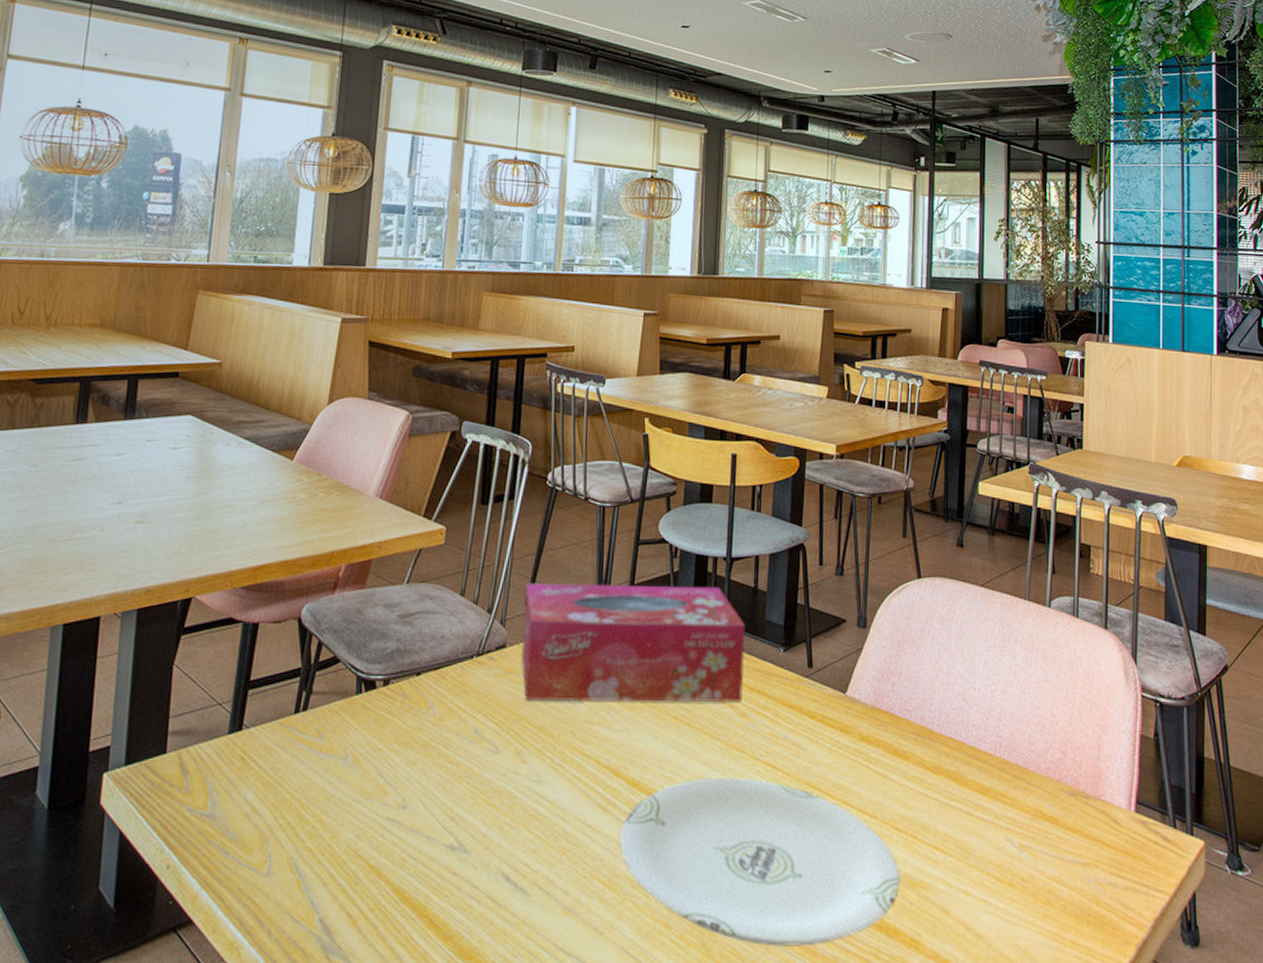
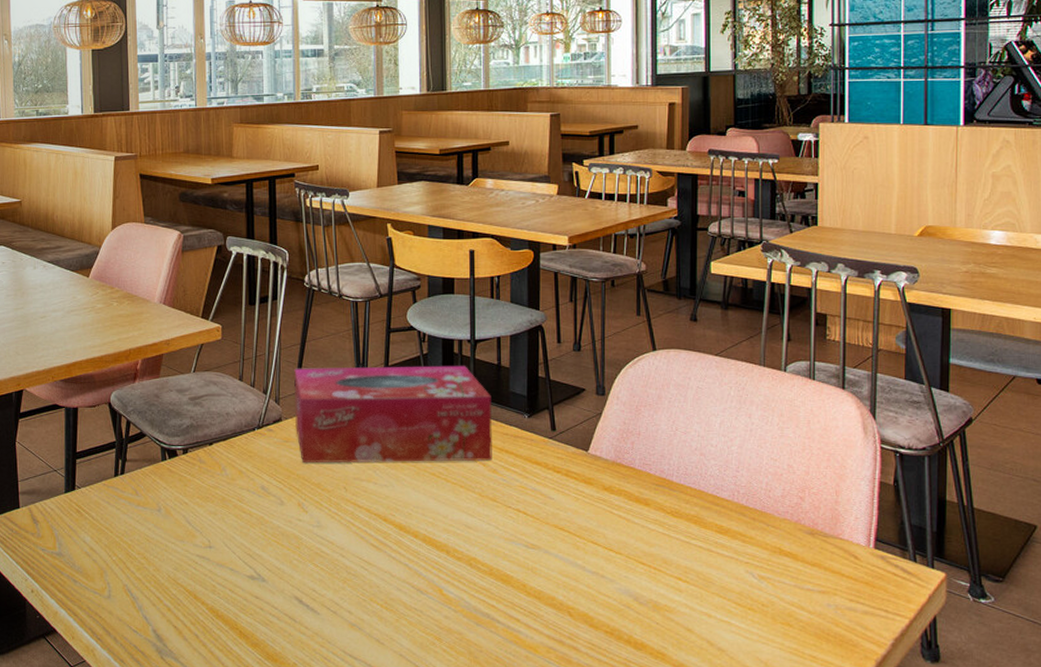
plate: present [620,777,900,946] -> none [393,522,645,656]

